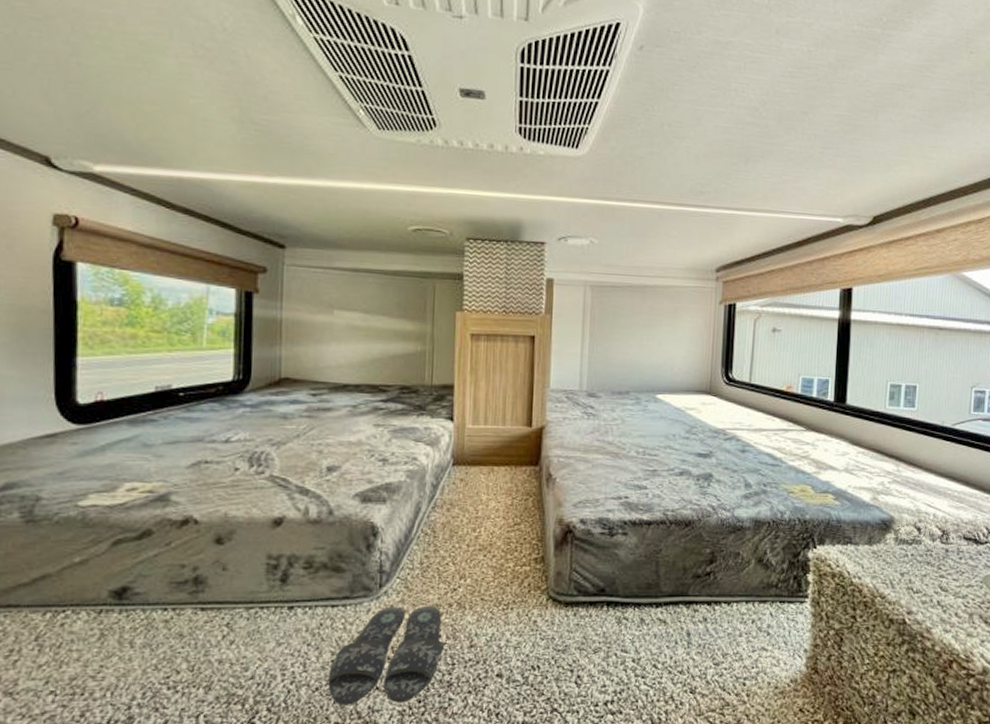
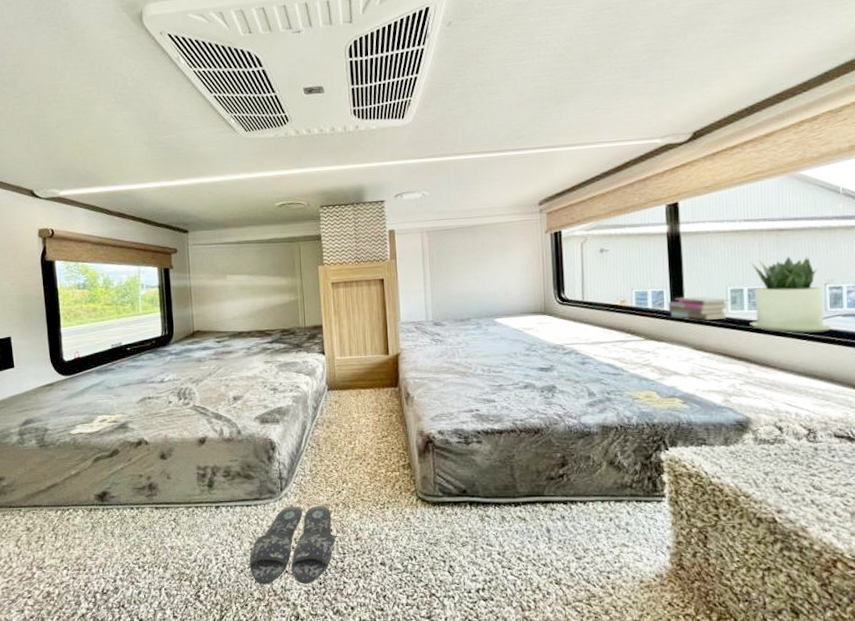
books: none [831,387,889,416] -> present [668,296,730,321]
planter: none [903,356,973,435] -> present [750,256,832,333]

